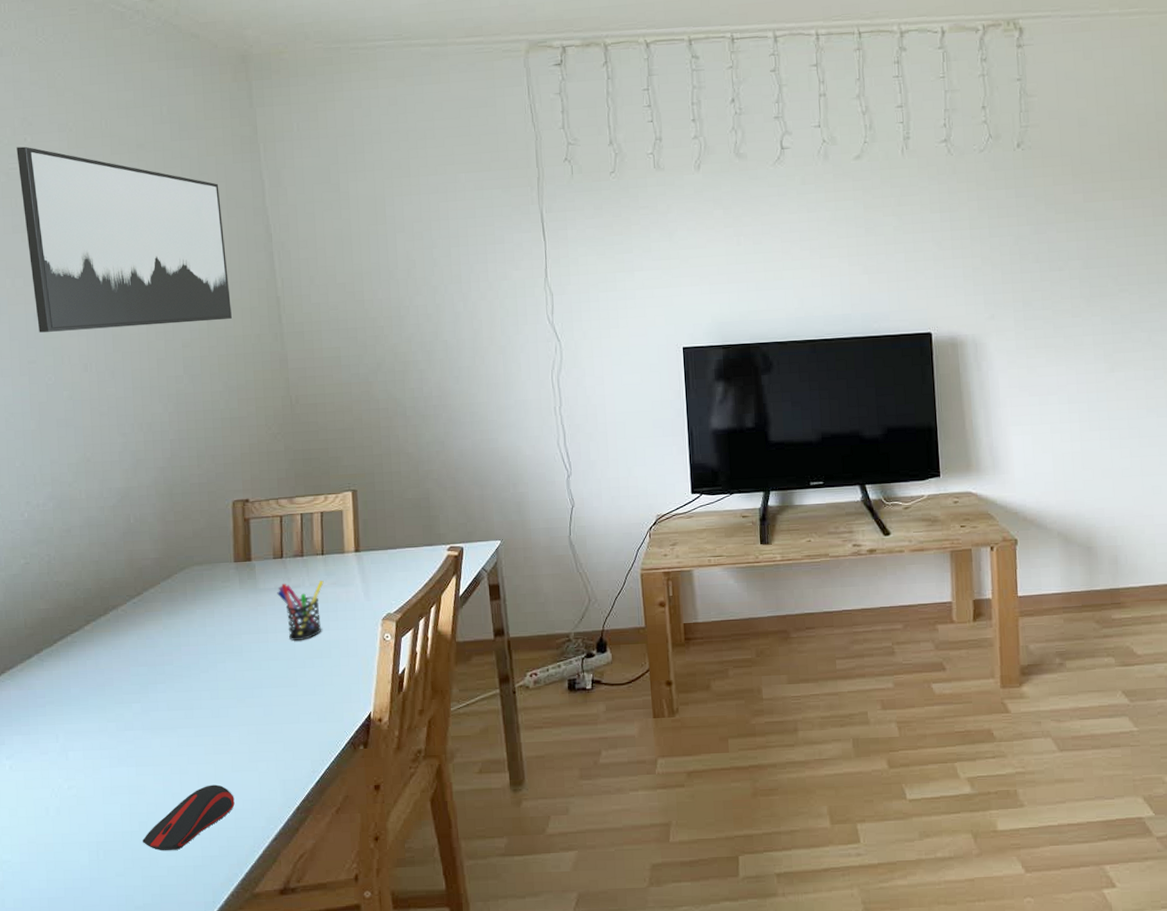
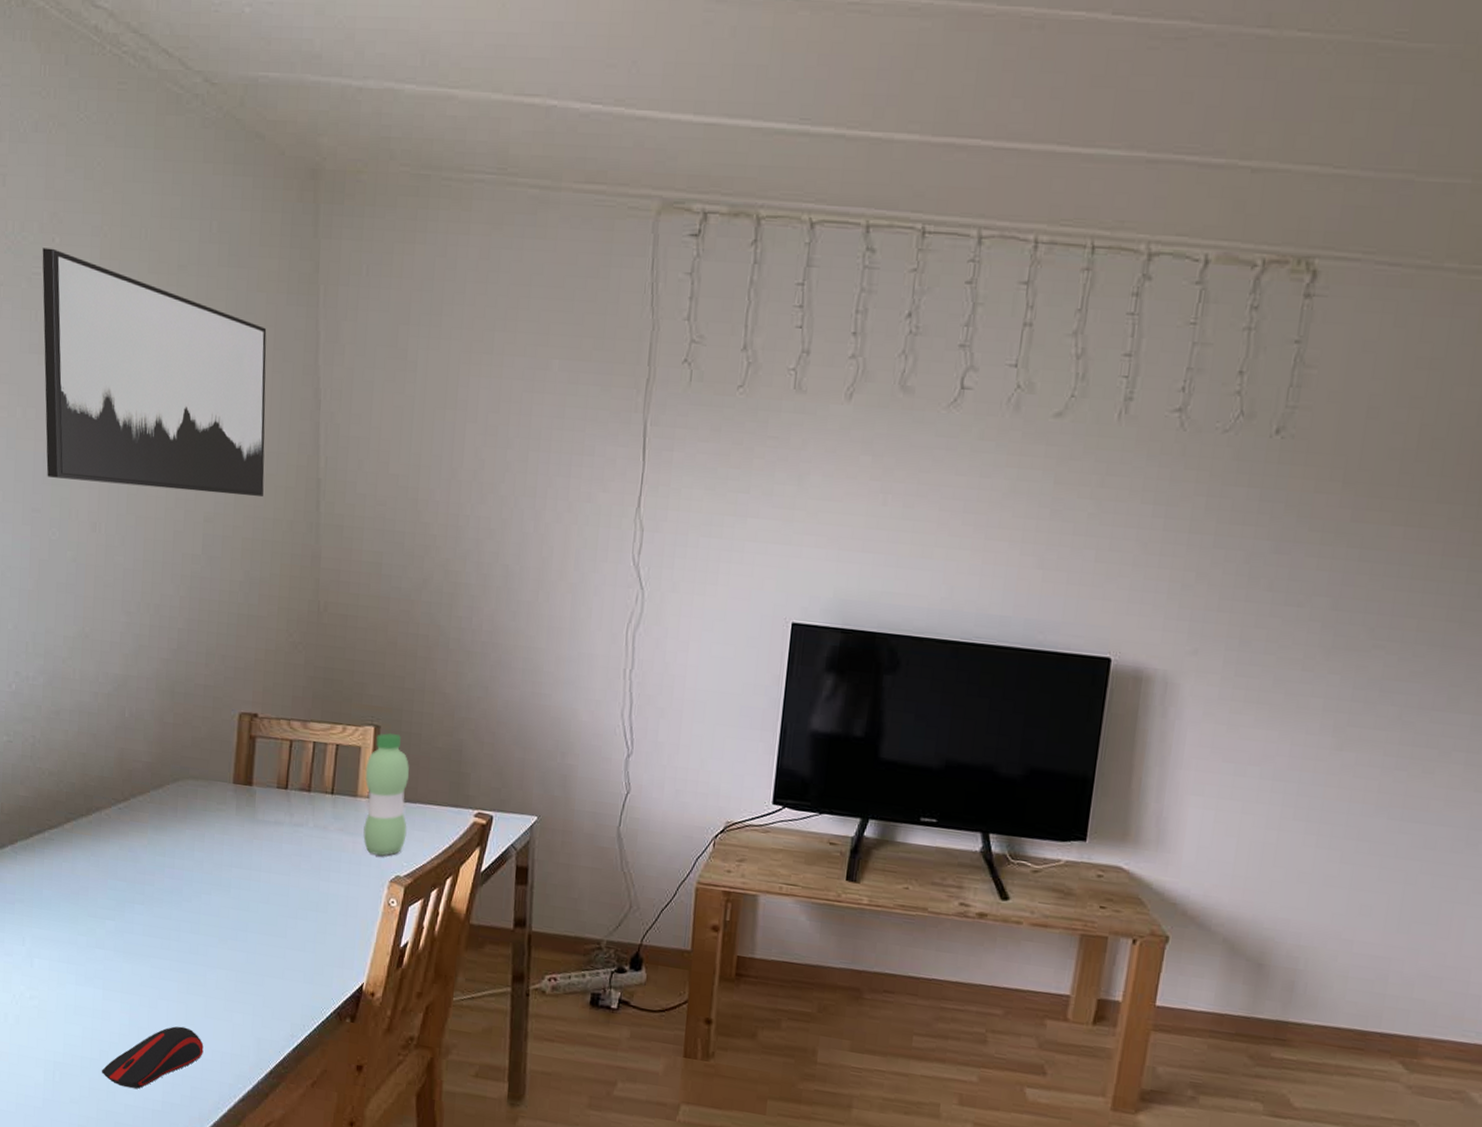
pen holder: present [277,581,324,641] -> none [276,819,330,888]
water bottle: none [348,494,392,600] -> present [363,732,410,857]

